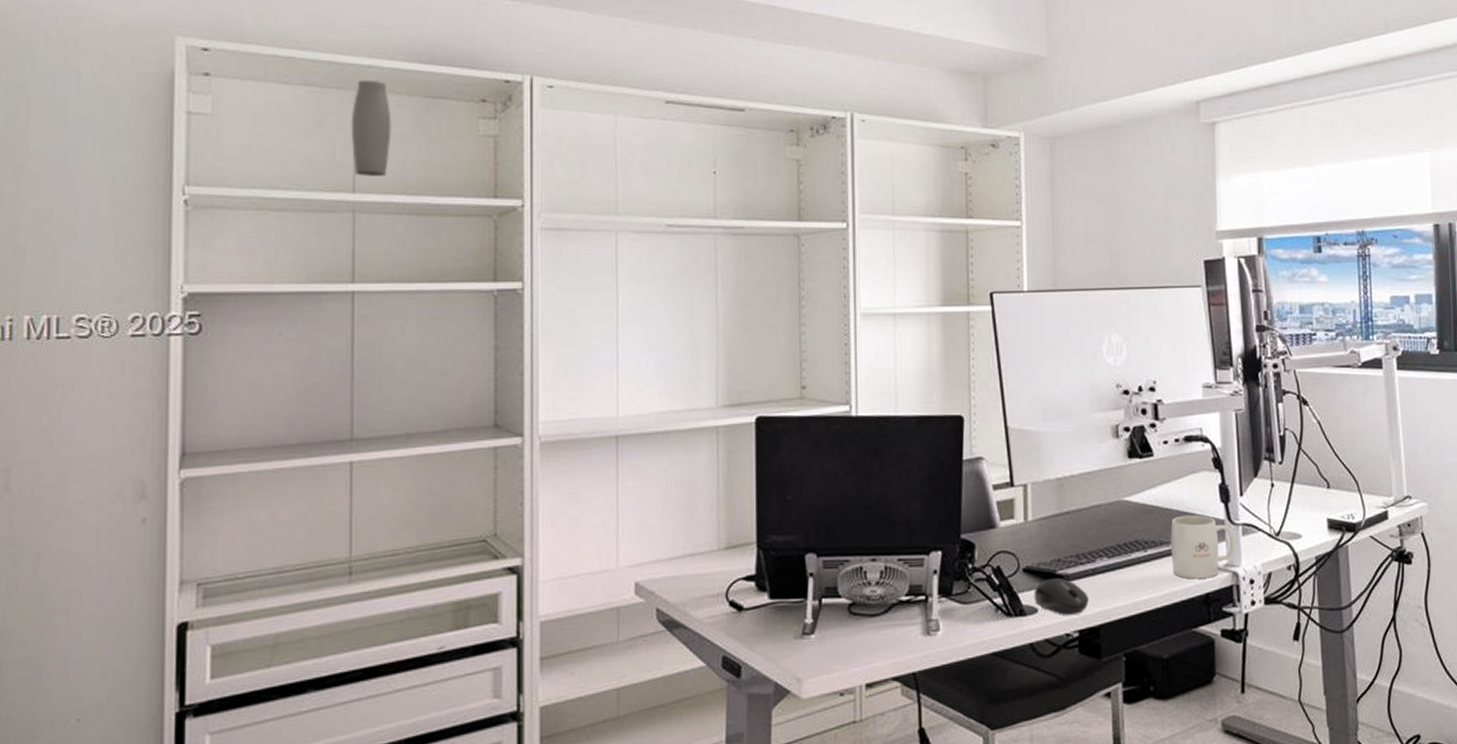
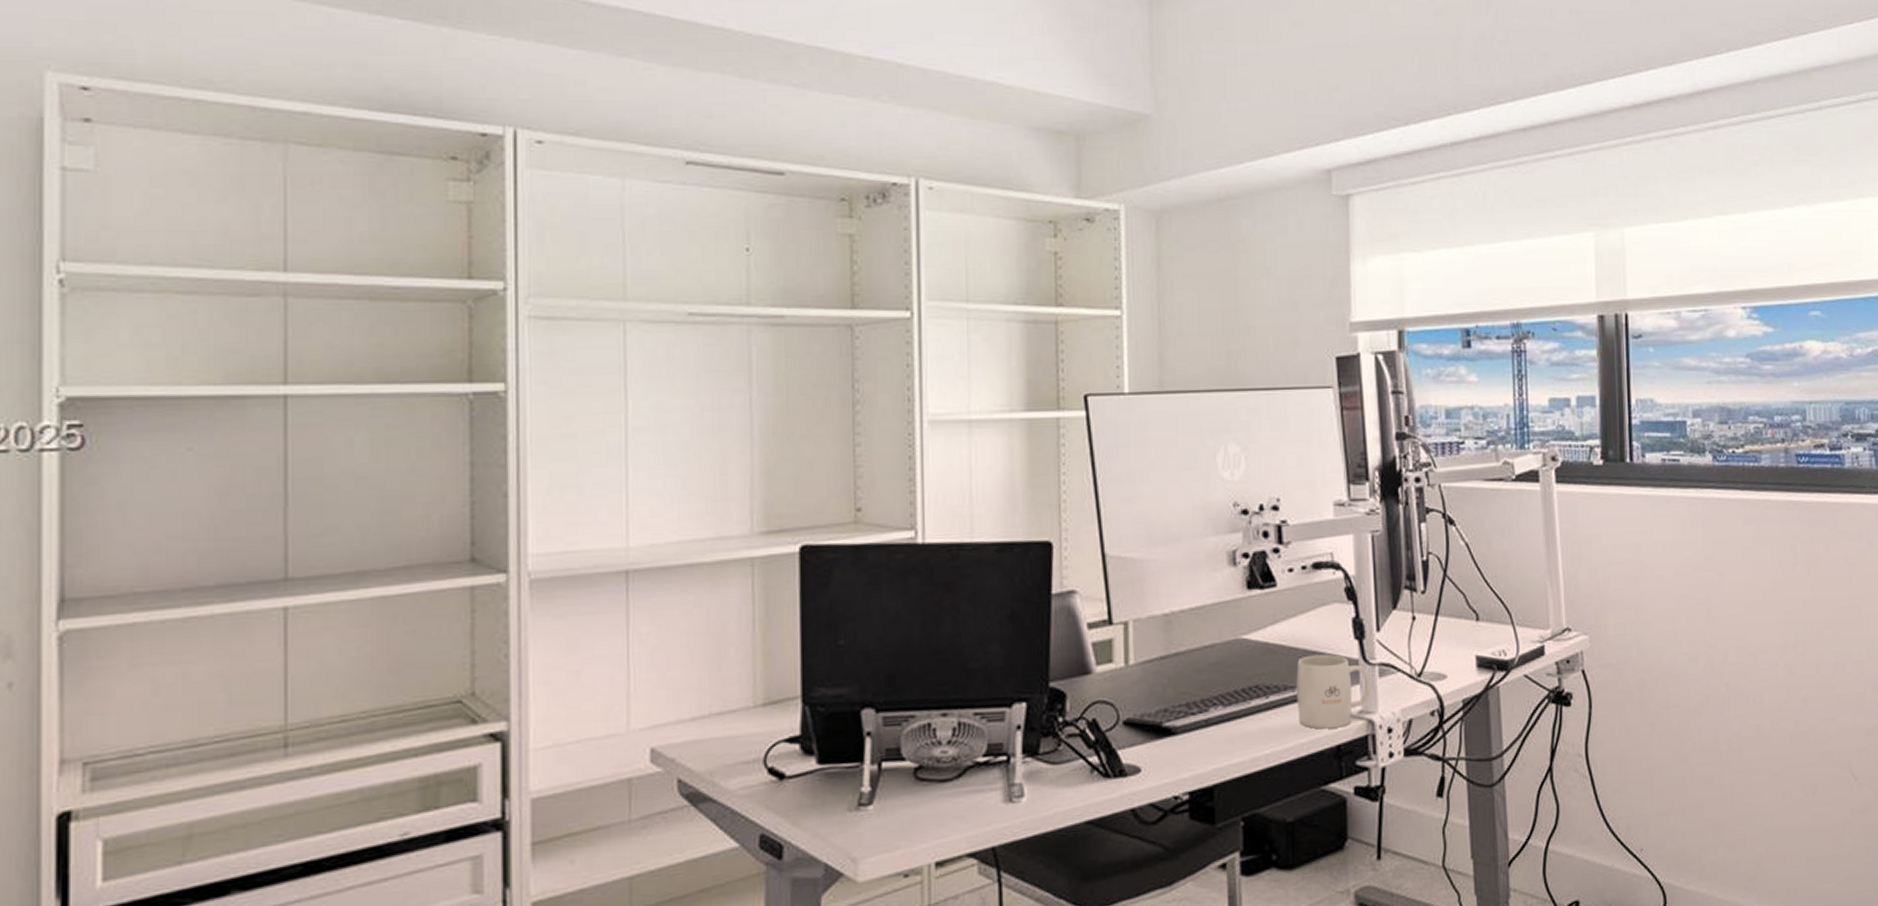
vase: present [350,80,392,176] -> none [280,130,334,251]
computer mouse: present [1033,577,1089,615] -> none [1136,730,1201,774]

